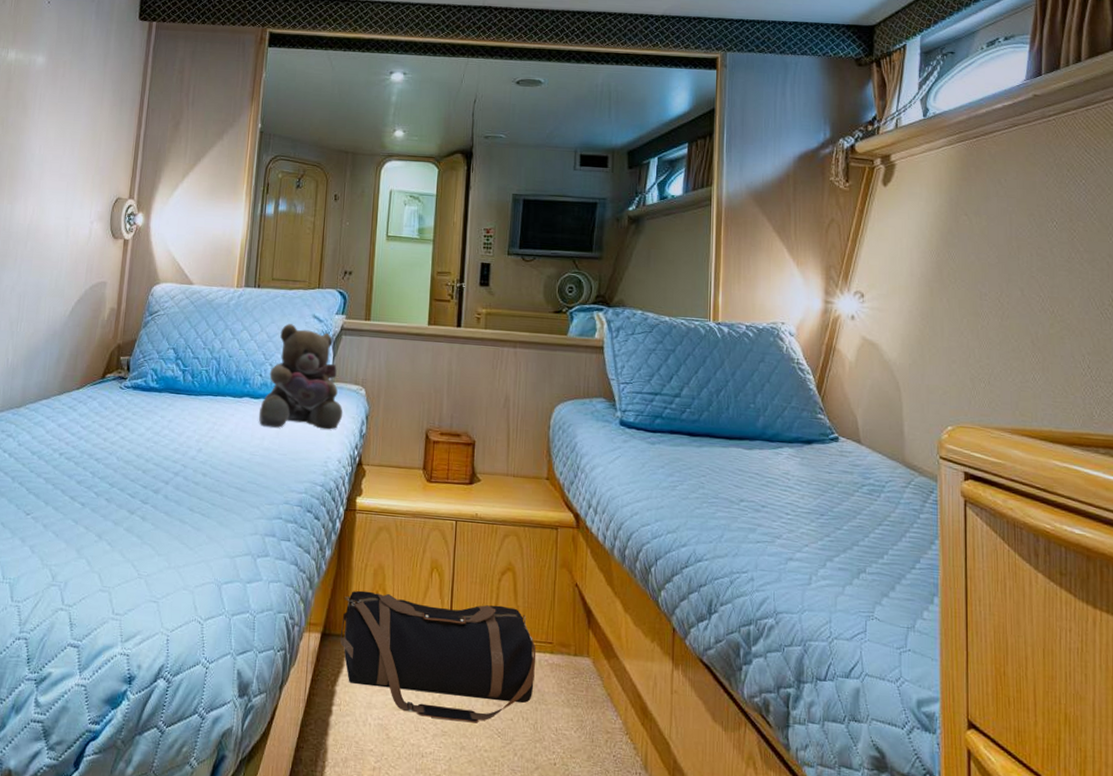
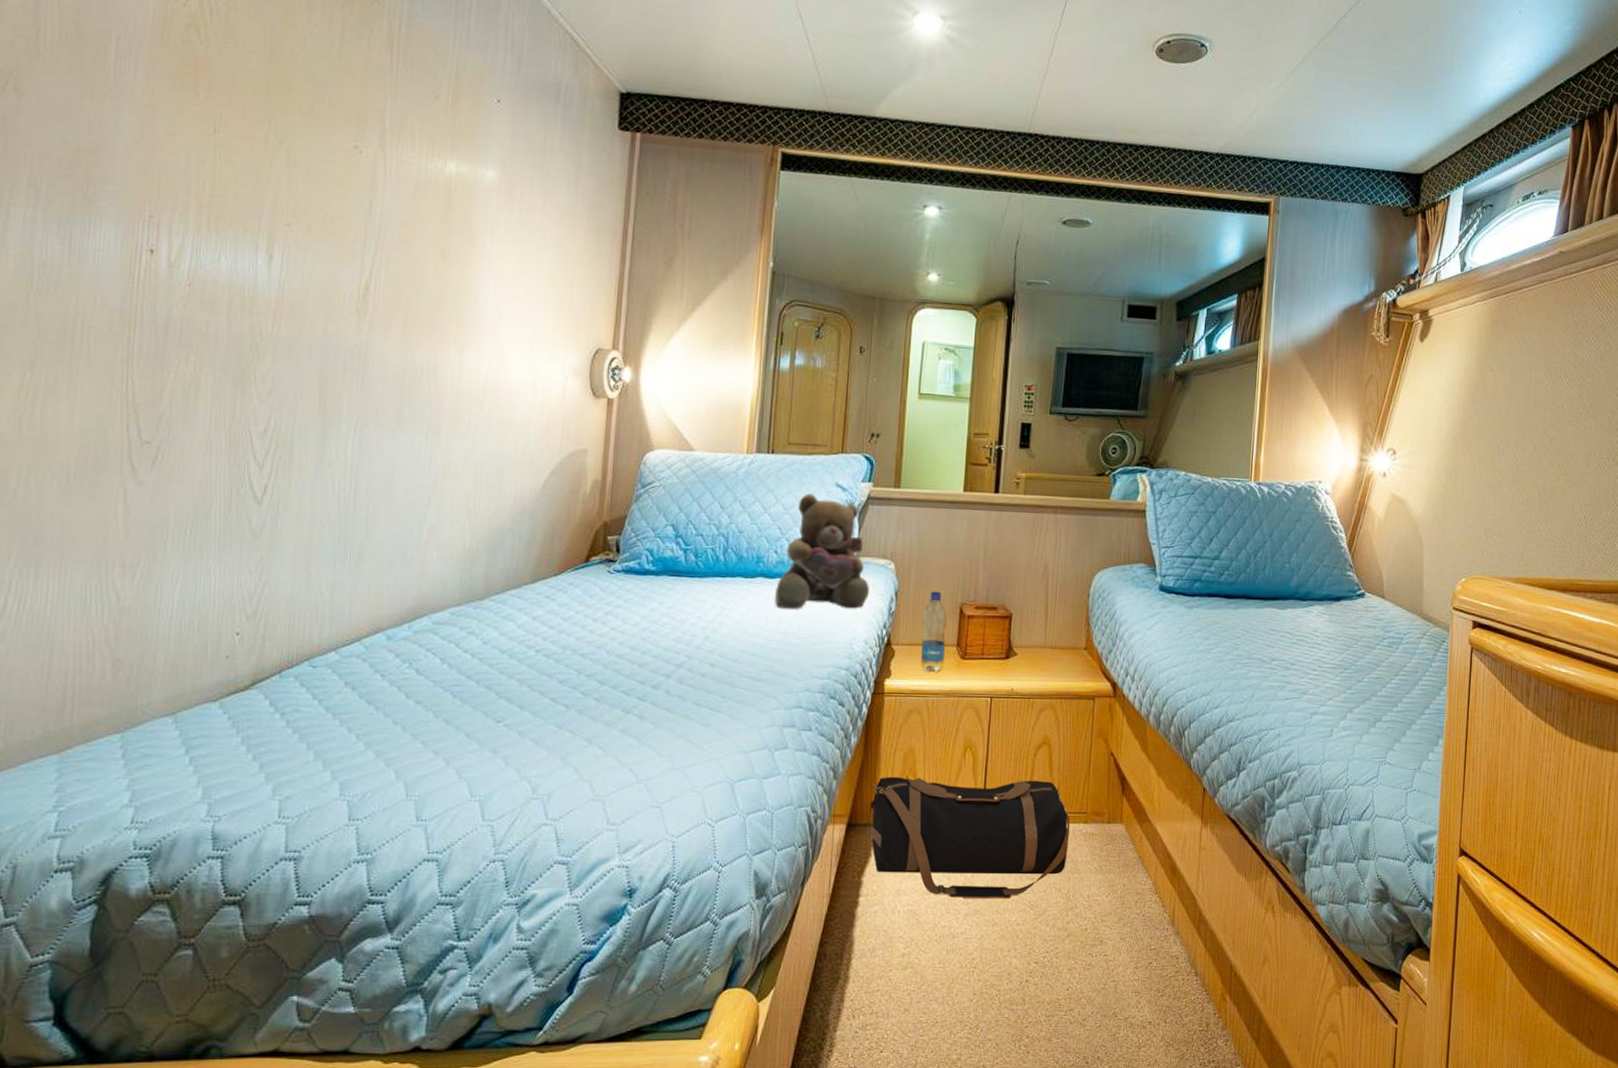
bottle: none [390,416,414,494] -> present [921,591,947,673]

